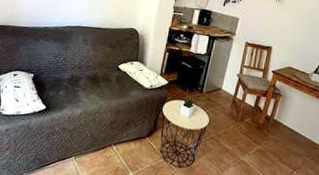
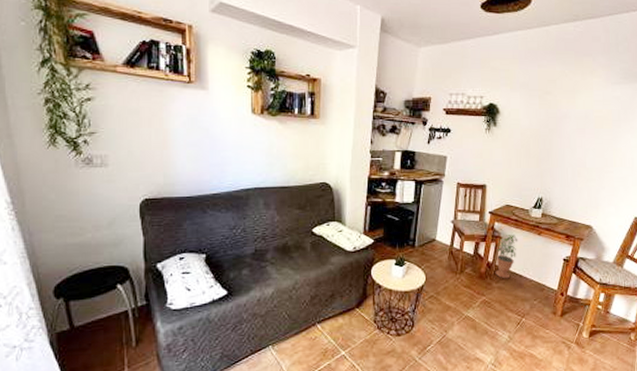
potted plant: none [272,93,297,133] -> present [495,235,518,279]

